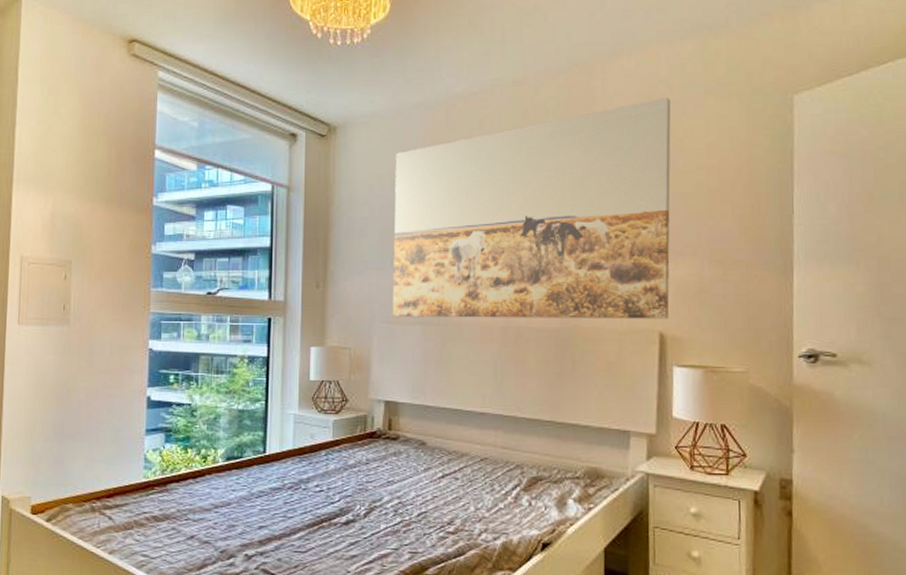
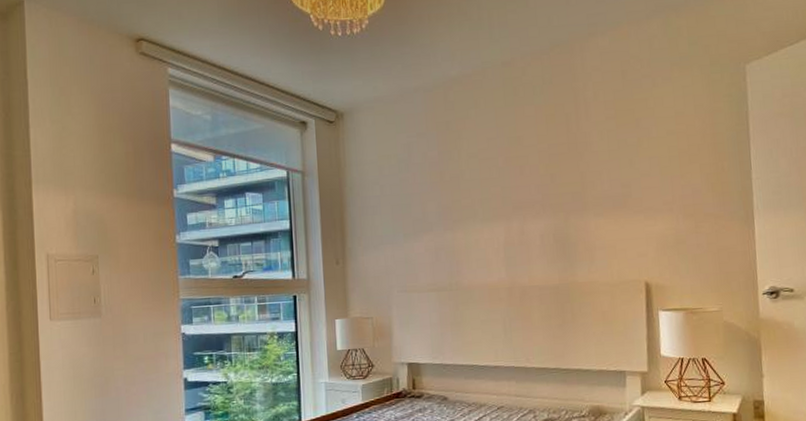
wall art: present [393,97,671,319] -> none [400,71,652,286]

